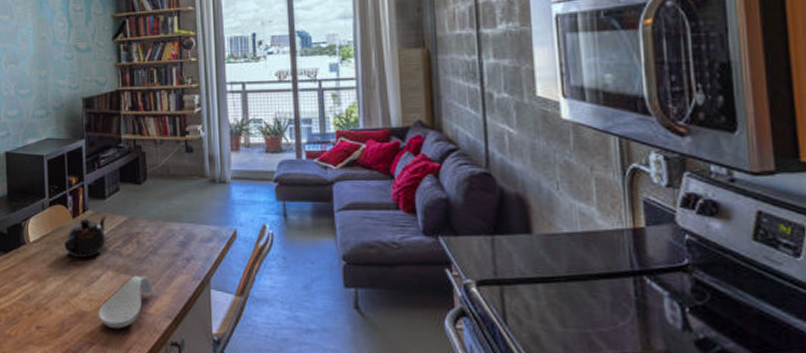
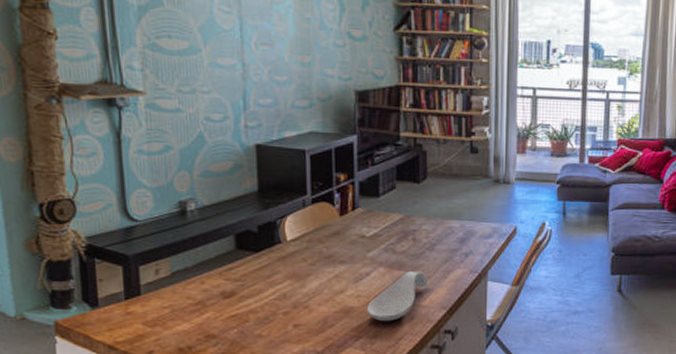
teapot: present [64,216,107,258] -> none [329,214,380,255]

